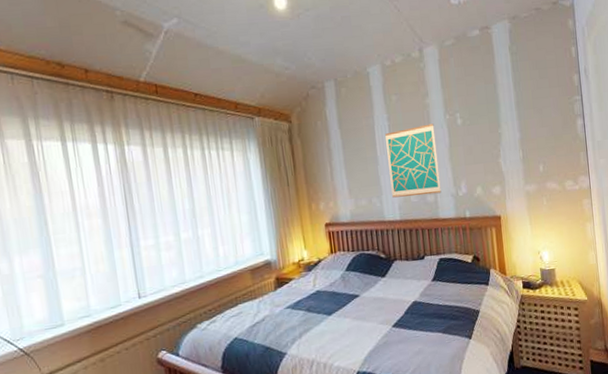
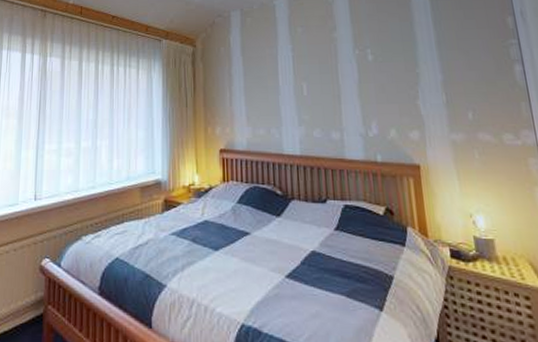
wall art: present [385,123,442,198] -> none [289,57,348,132]

